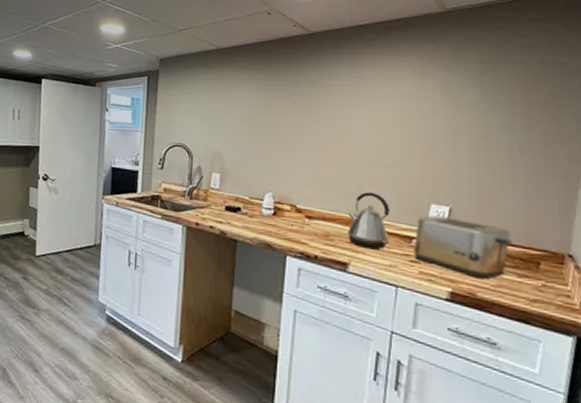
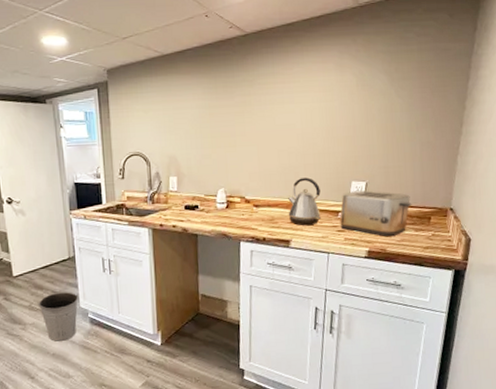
bucket: none [55,280,99,336] -> present [37,292,79,341]

